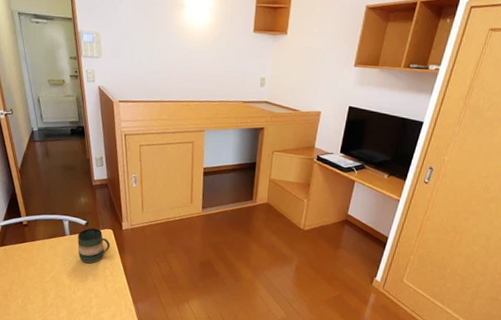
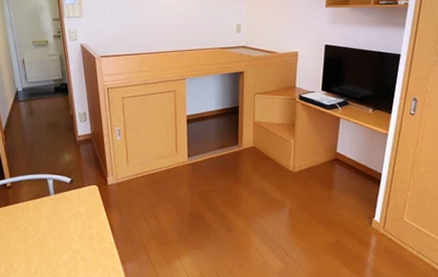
mug: present [77,228,111,264] -> none [62,185,96,224]

